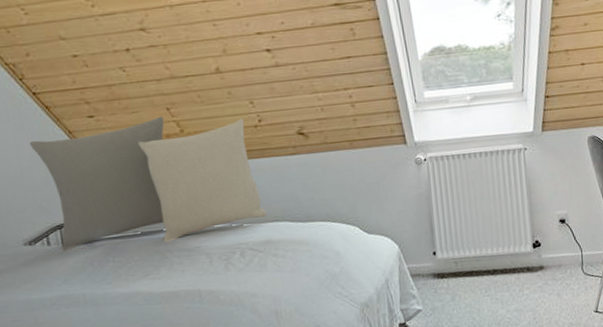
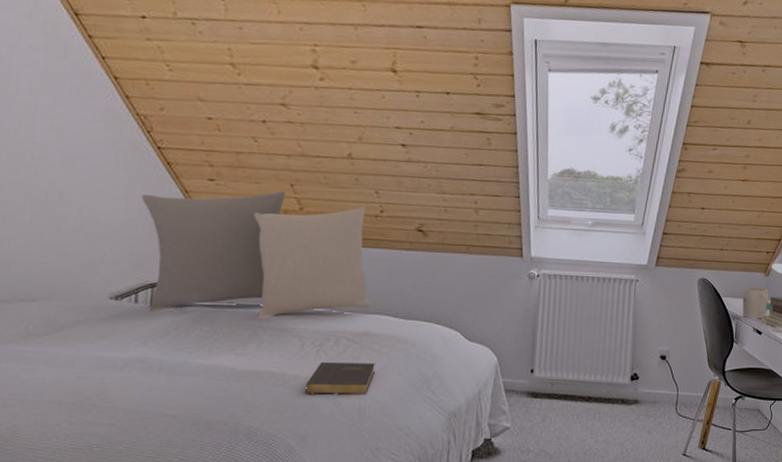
book: none [221,268,284,307] -> present [305,361,375,396]

